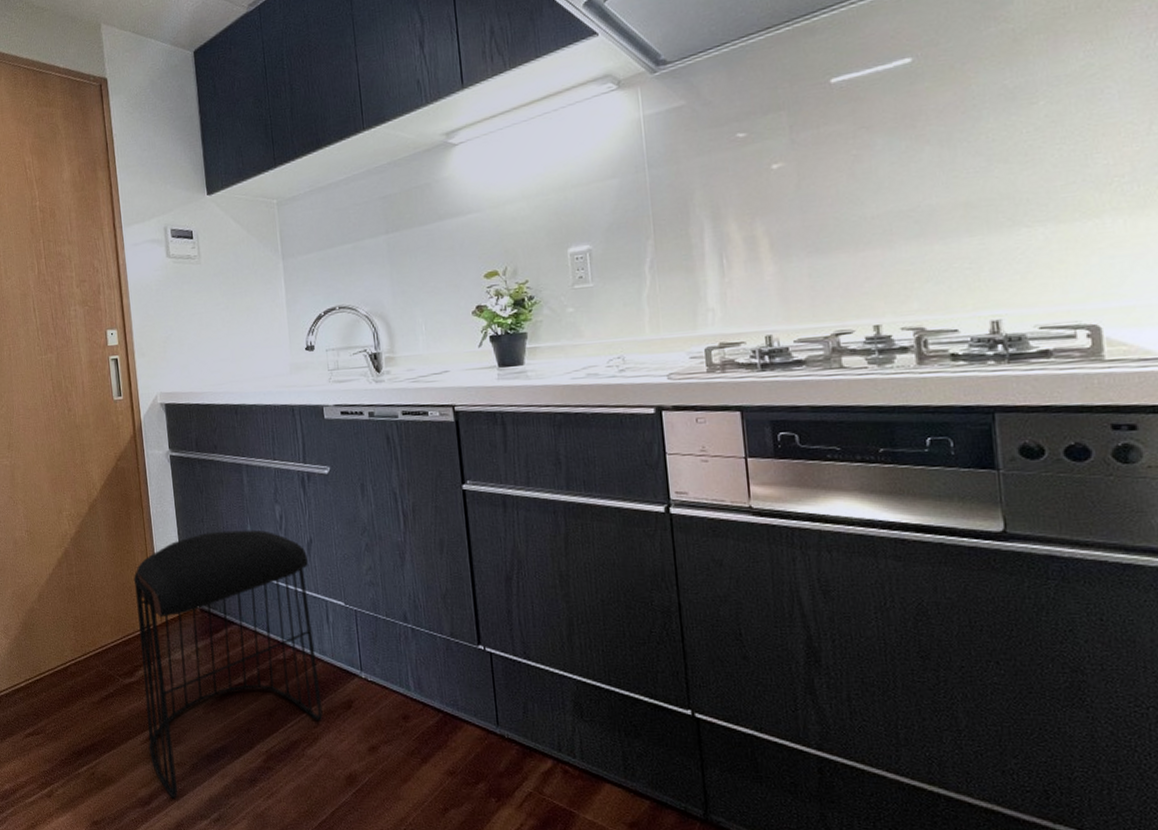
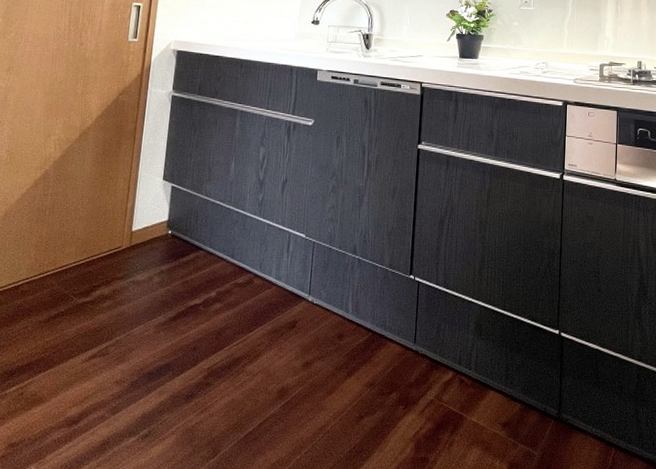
stool: present [133,530,323,799] -> none [89,166,281,417]

